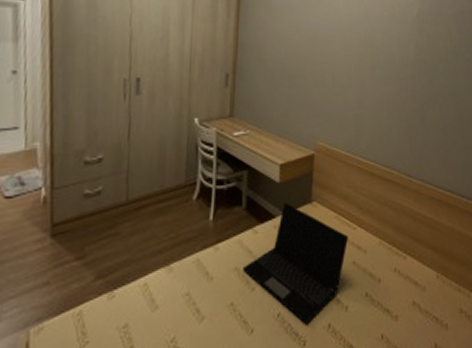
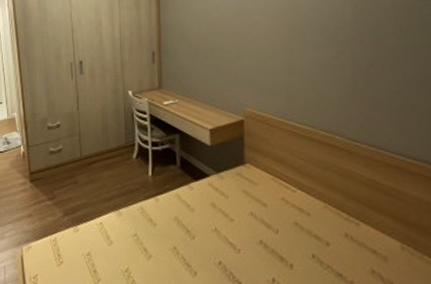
laptop: present [243,202,349,324] -> none [182,163,289,275]

